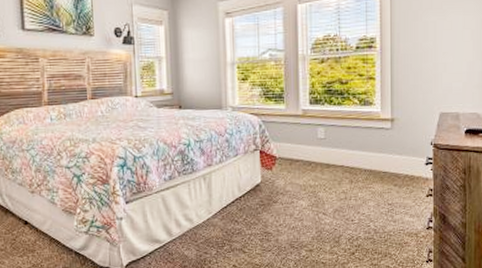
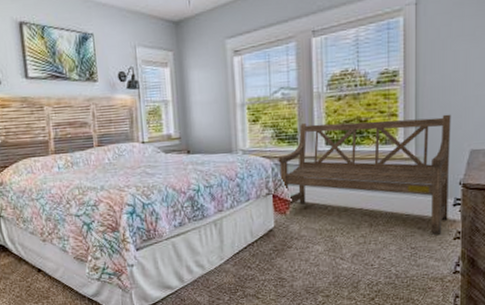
bench: none [265,79,422,192] -> present [278,114,451,235]

